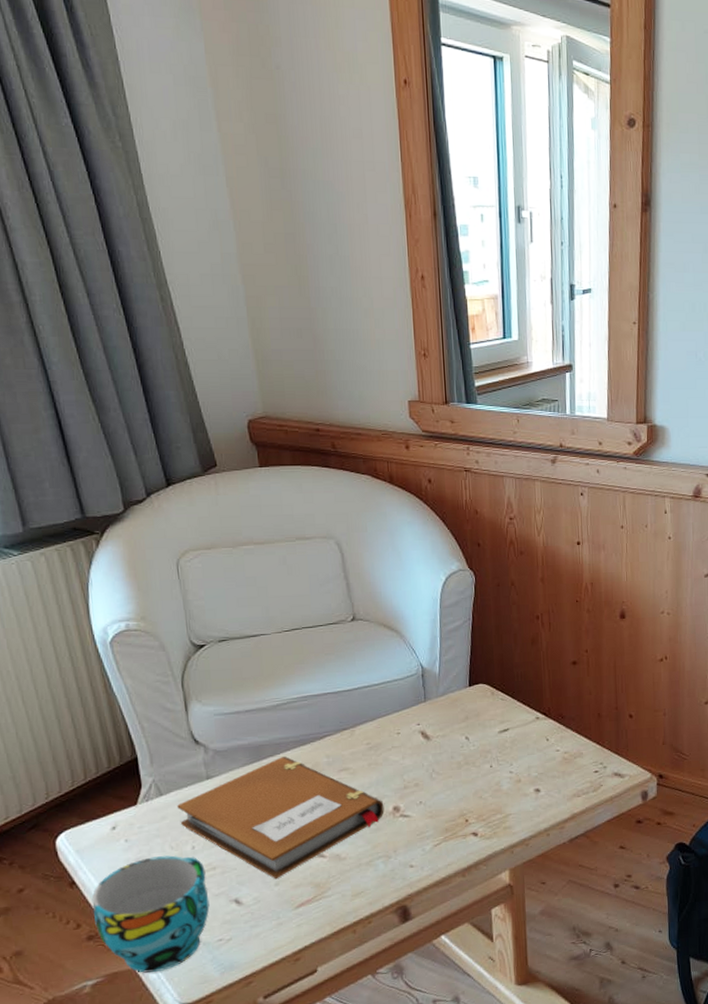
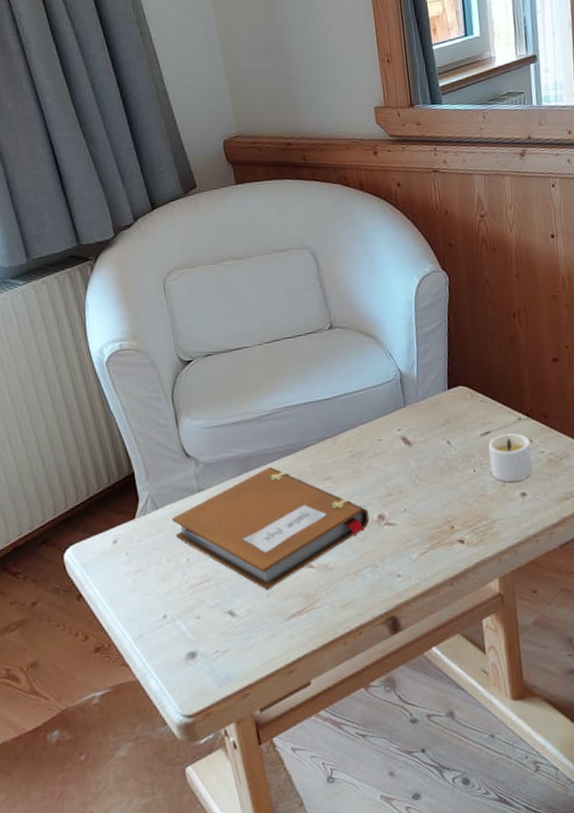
cup: present [91,855,210,973] -> none [97,568,206,684]
candle: none [505,731,548,779] -> present [488,433,533,482]

